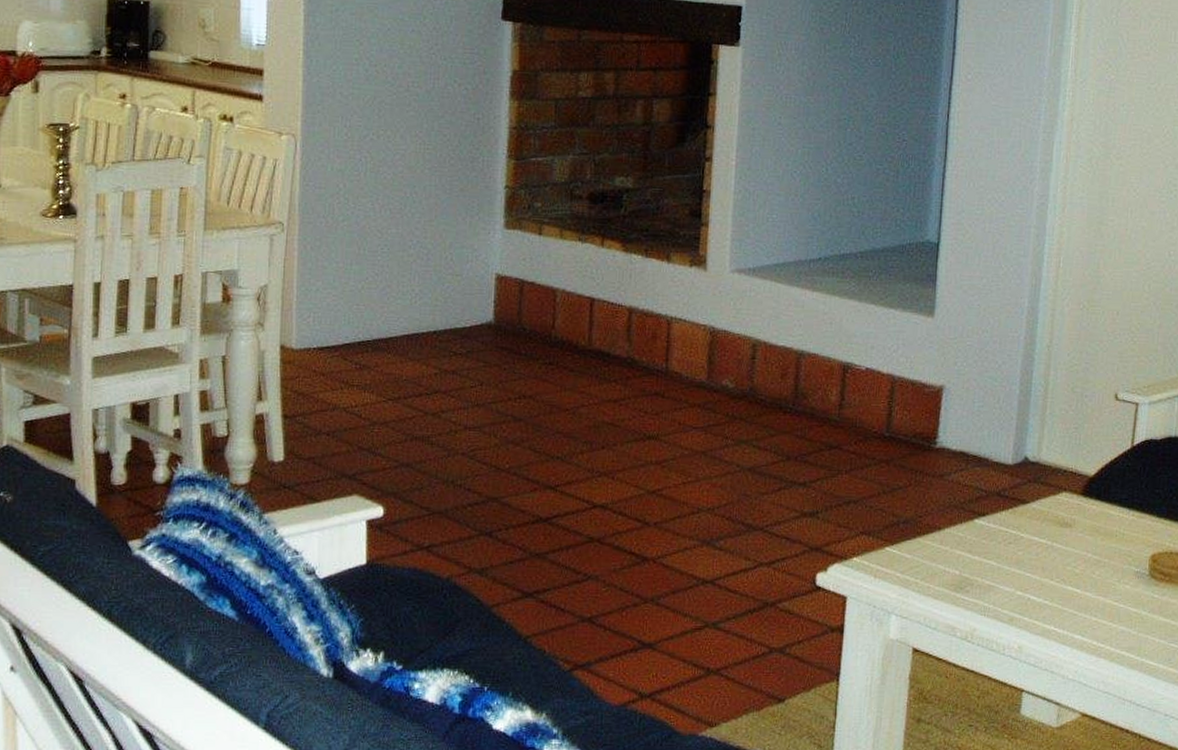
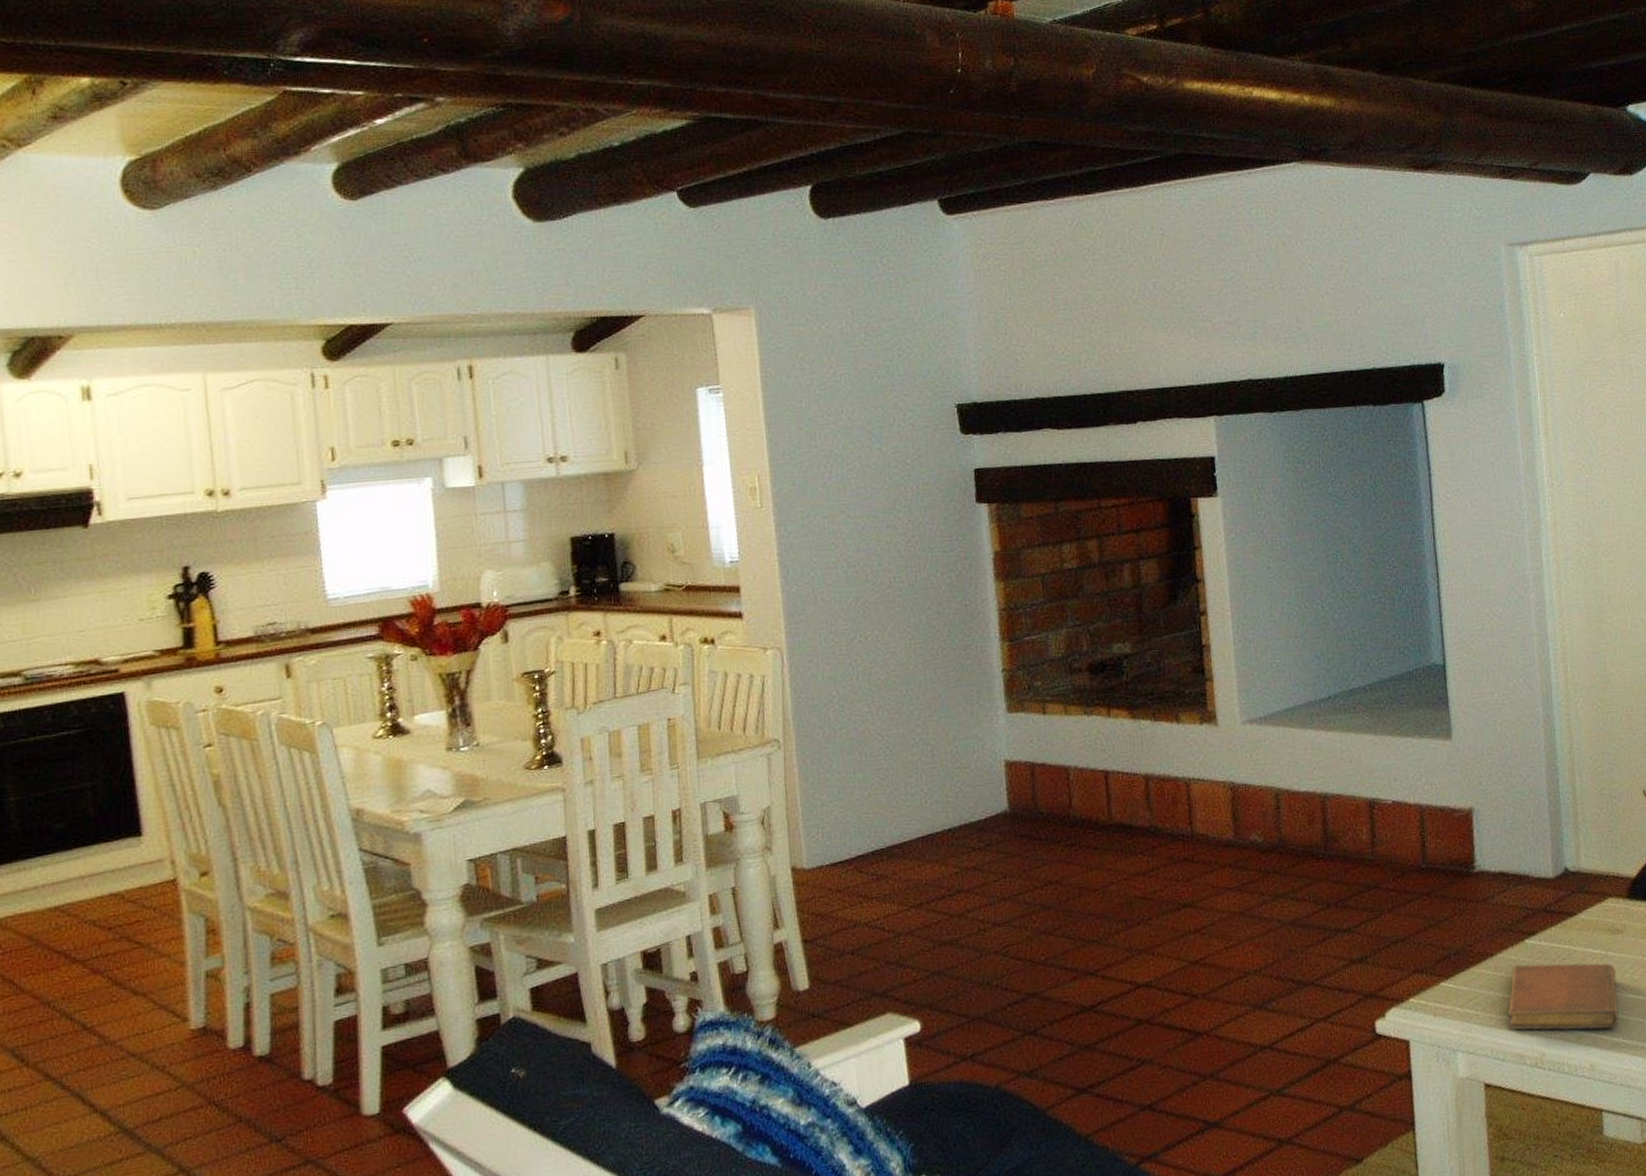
notebook: none [945,542,1058,616] -> present [1508,963,1619,1030]

